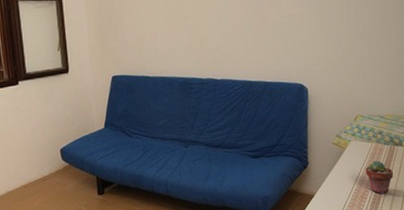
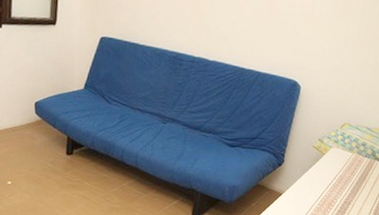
potted succulent: present [365,160,393,194] -> none [338,171,367,205]

